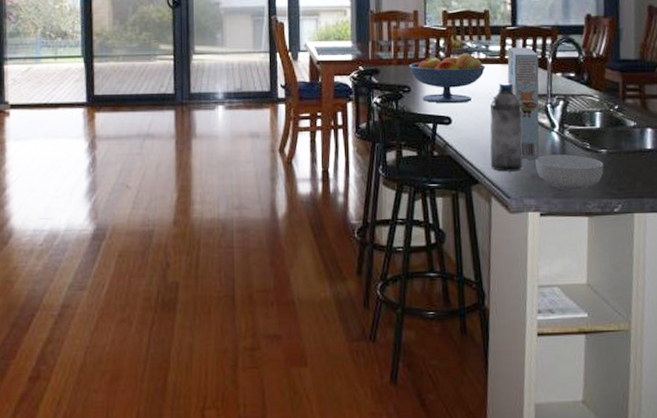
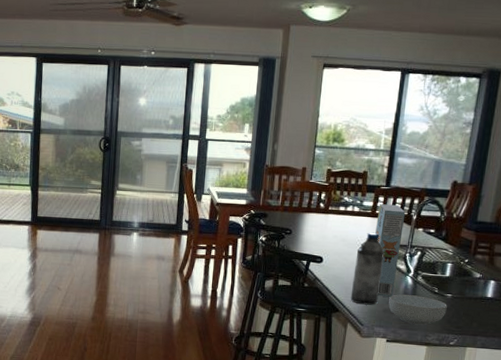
fruit bowl: present [409,53,486,104] -> none [293,206,358,247]

